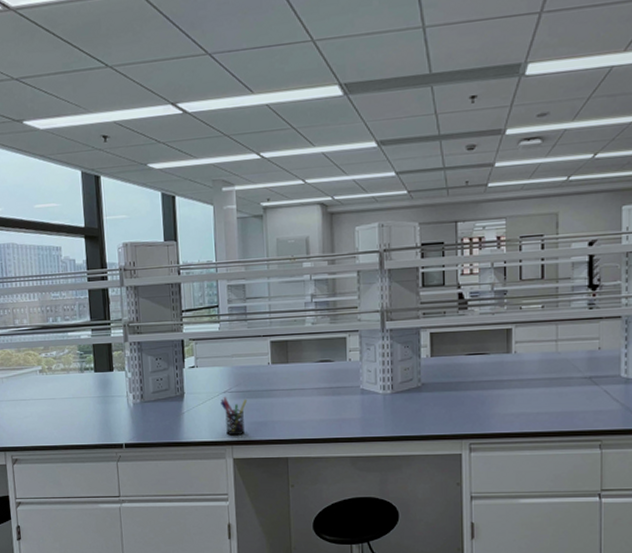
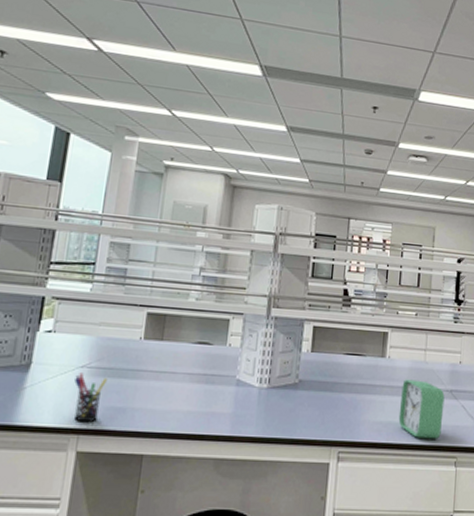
alarm clock: none [531,370,583,426] -> present [398,379,445,439]

